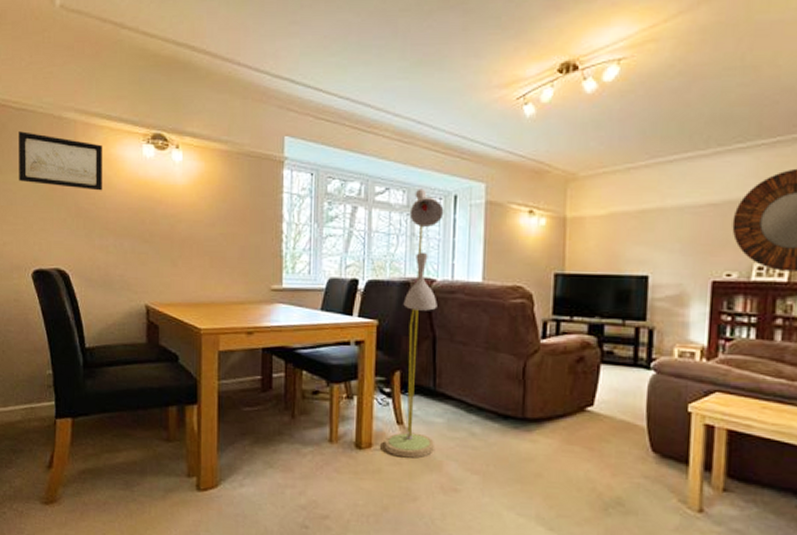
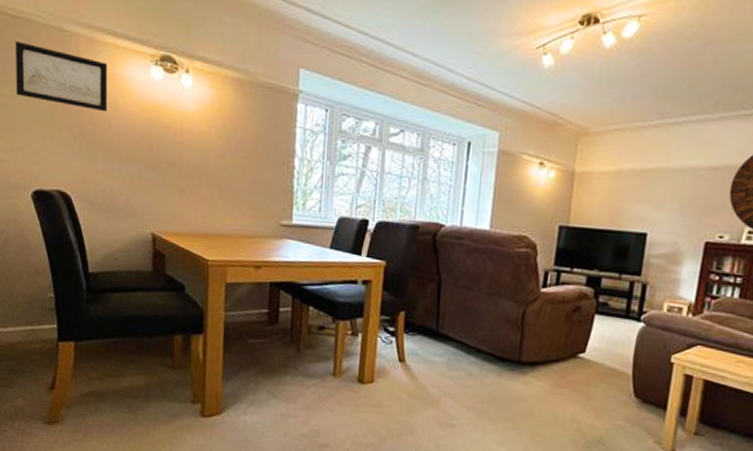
floor lamp: present [383,188,444,458] -> none [385,132,457,395]

